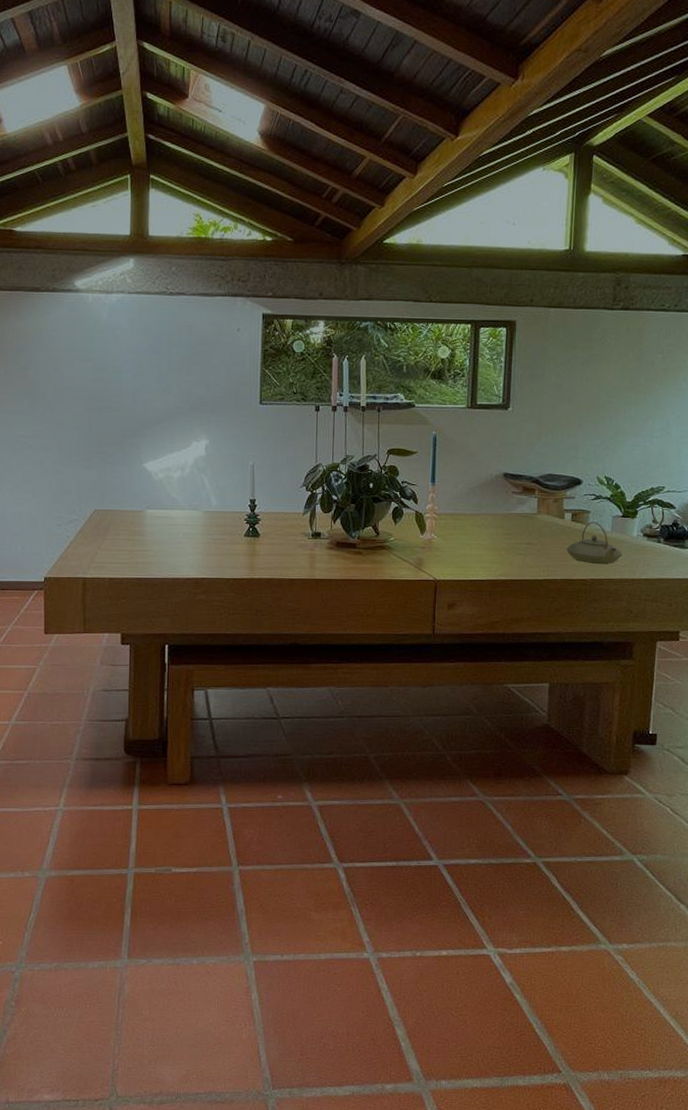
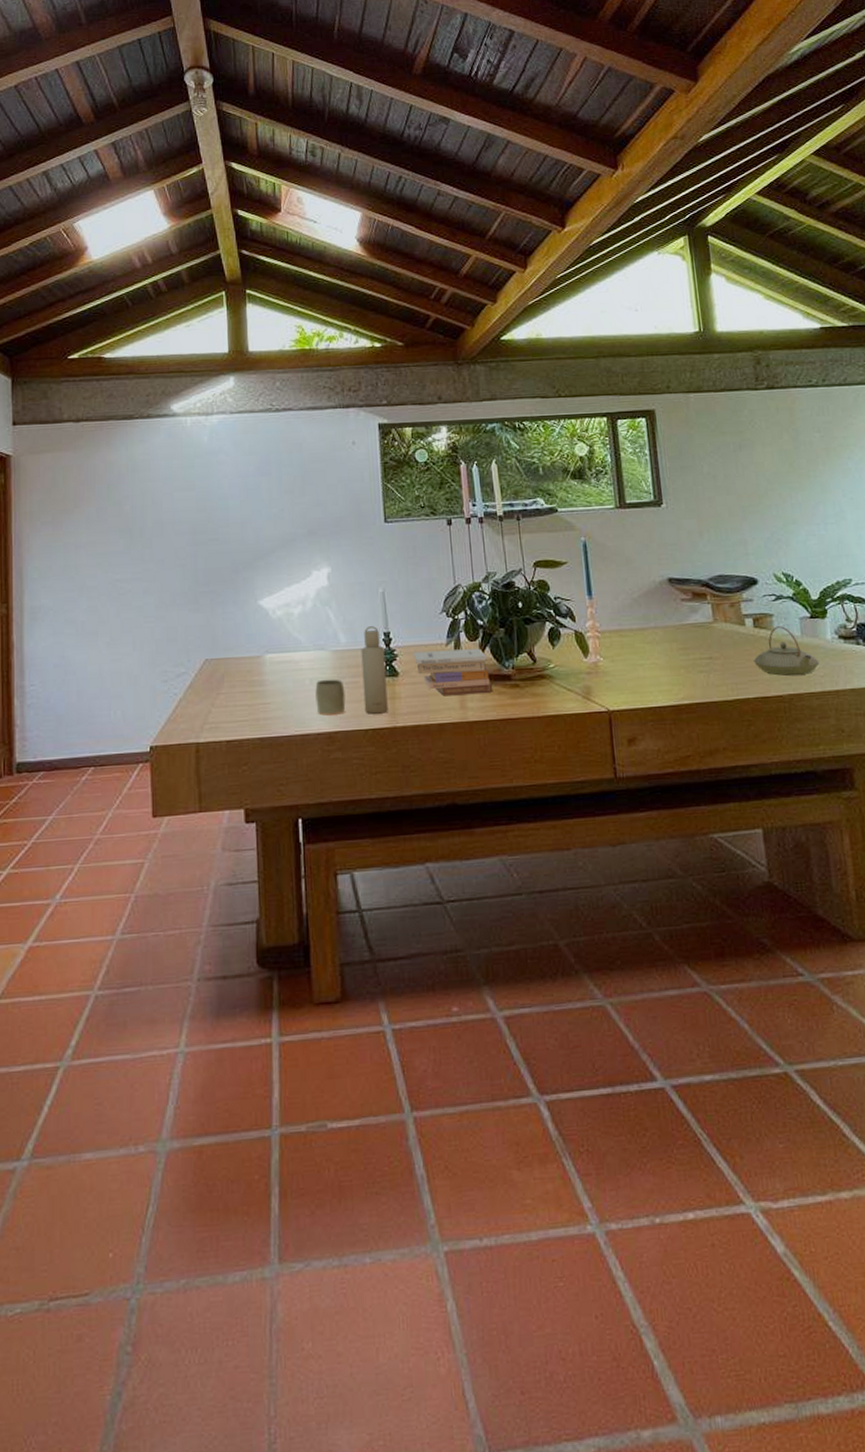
mug: none [187,534,213,565] -> present [315,679,346,716]
bottle: none [228,493,250,567] -> present [361,626,388,714]
books: none [273,518,339,557] -> present [413,648,493,697]

